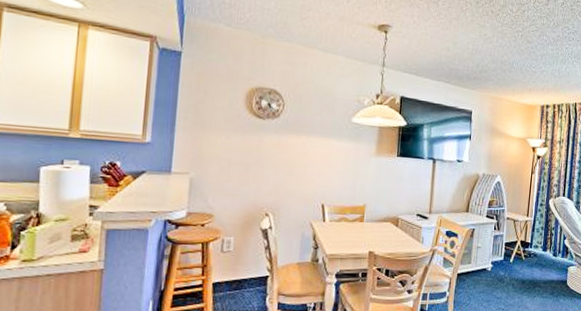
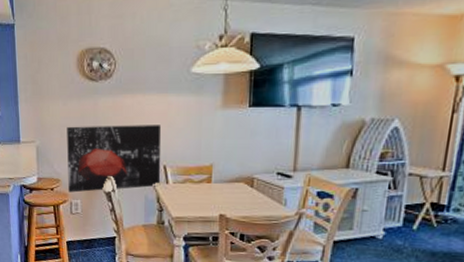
wall art: none [221,160,323,229] -> present [67,125,162,193]

